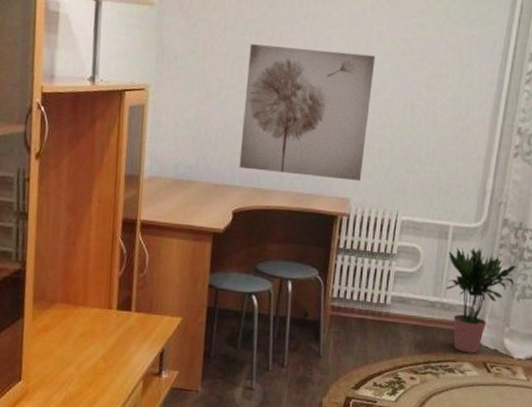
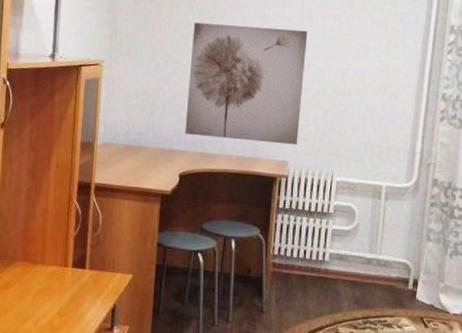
potted plant: present [446,247,518,353] -> none [381,206,449,309]

